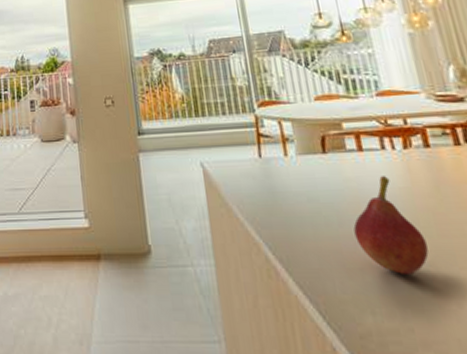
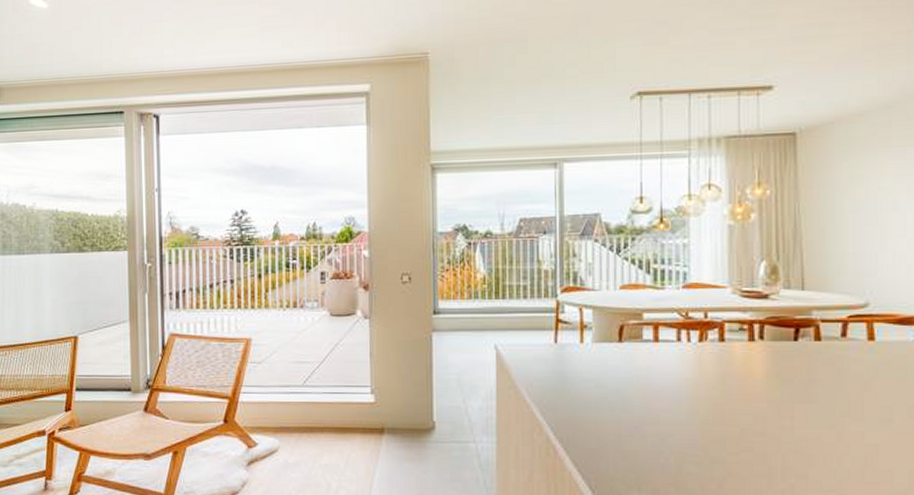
fruit: present [353,176,429,274] -> none [636,367,701,457]

